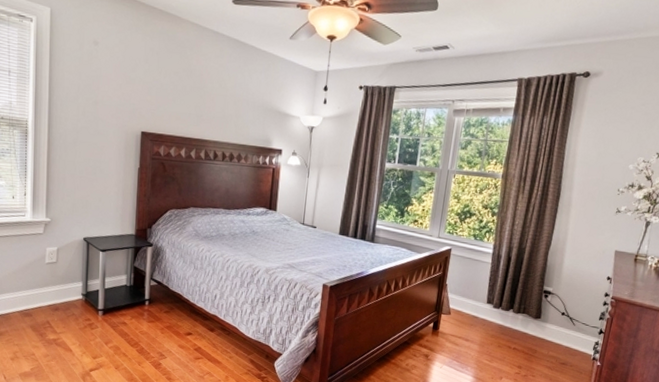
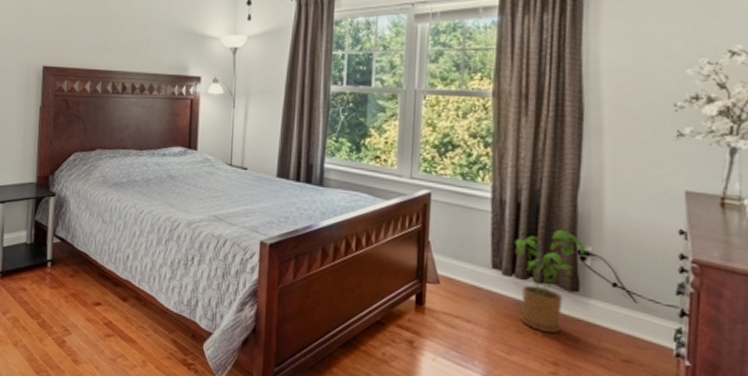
house plant: none [501,276,551,347] -> present [514,229,590,333]

